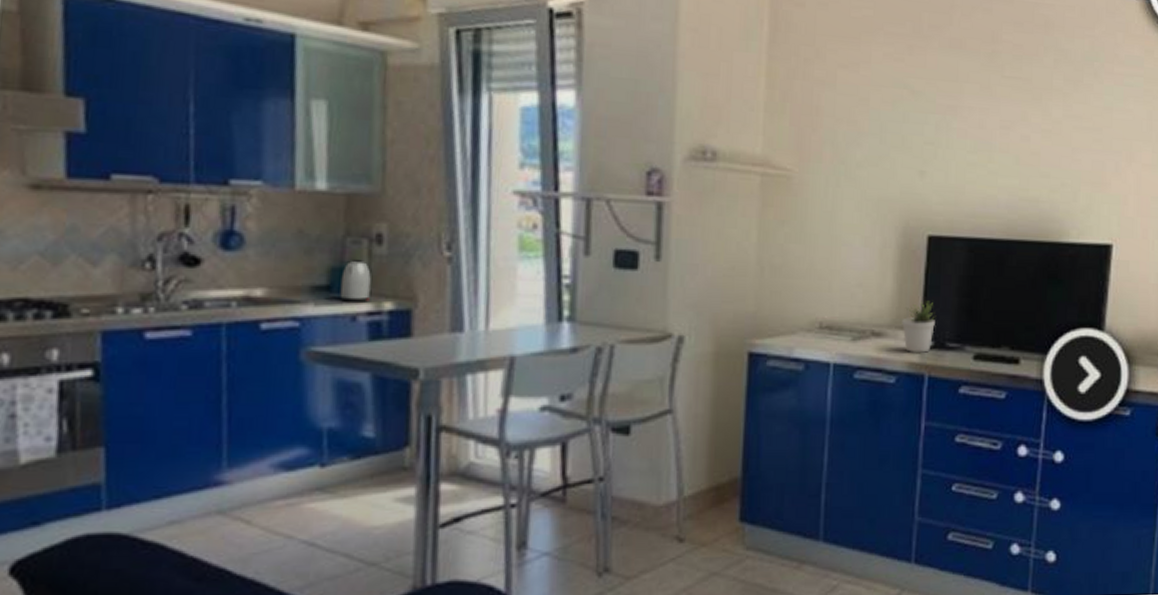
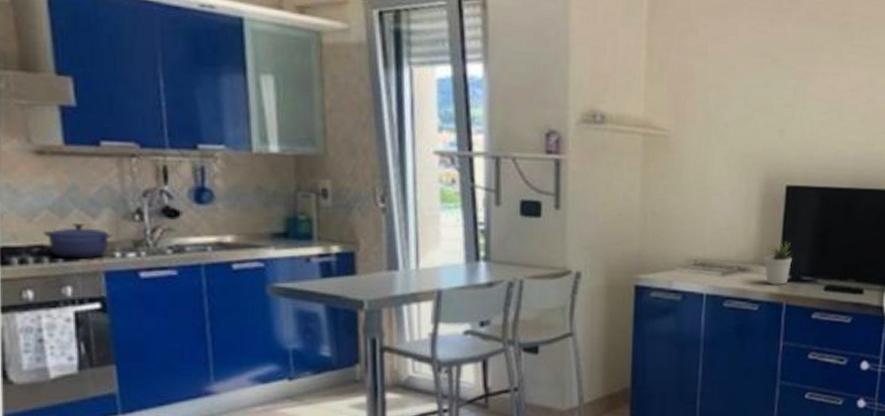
cooking pot: none [29,270,115,317] -> present [43,222,112,260]
kettle: present [340,260,371,303] -> none [295,211,320,247]

